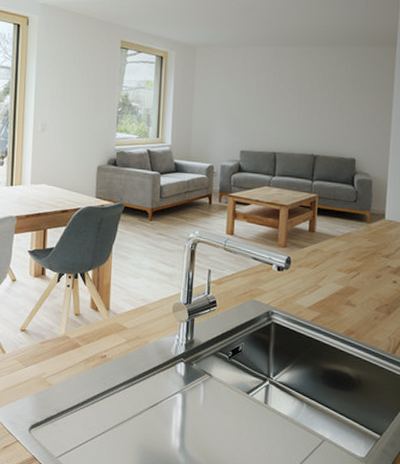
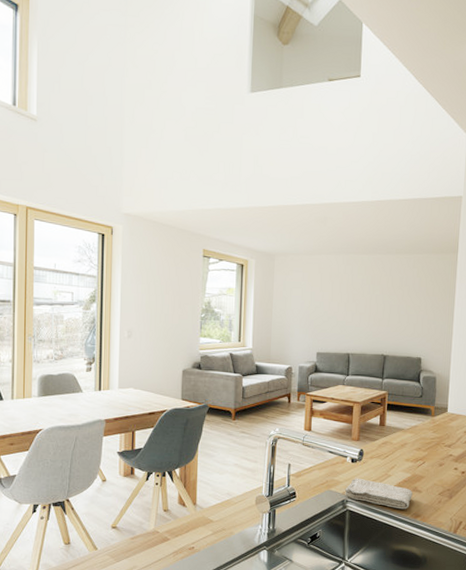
washcloth: none [270,288,346,325] -> present [345,478,413,510]

